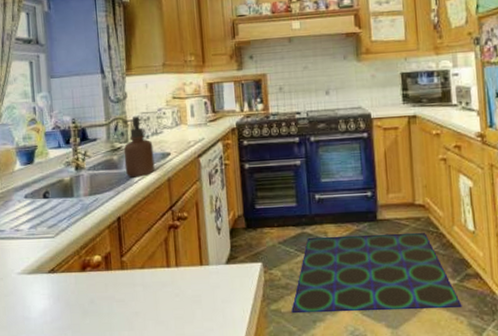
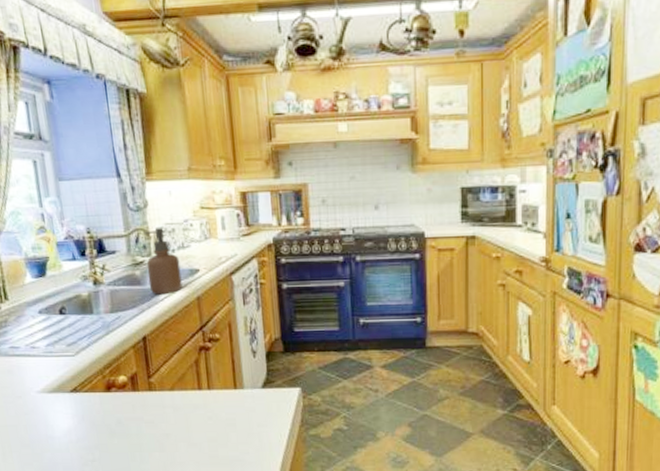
floor mat: present [291,232,462,313] -> none [331,361,511,438]

